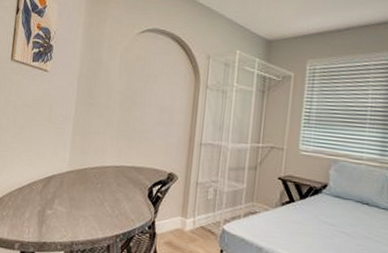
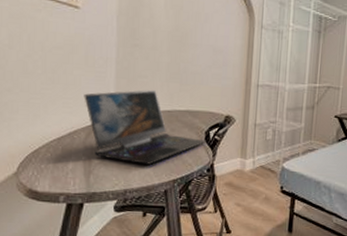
laptop: none [44,145,150,218] -> present [84,89,207,165]

